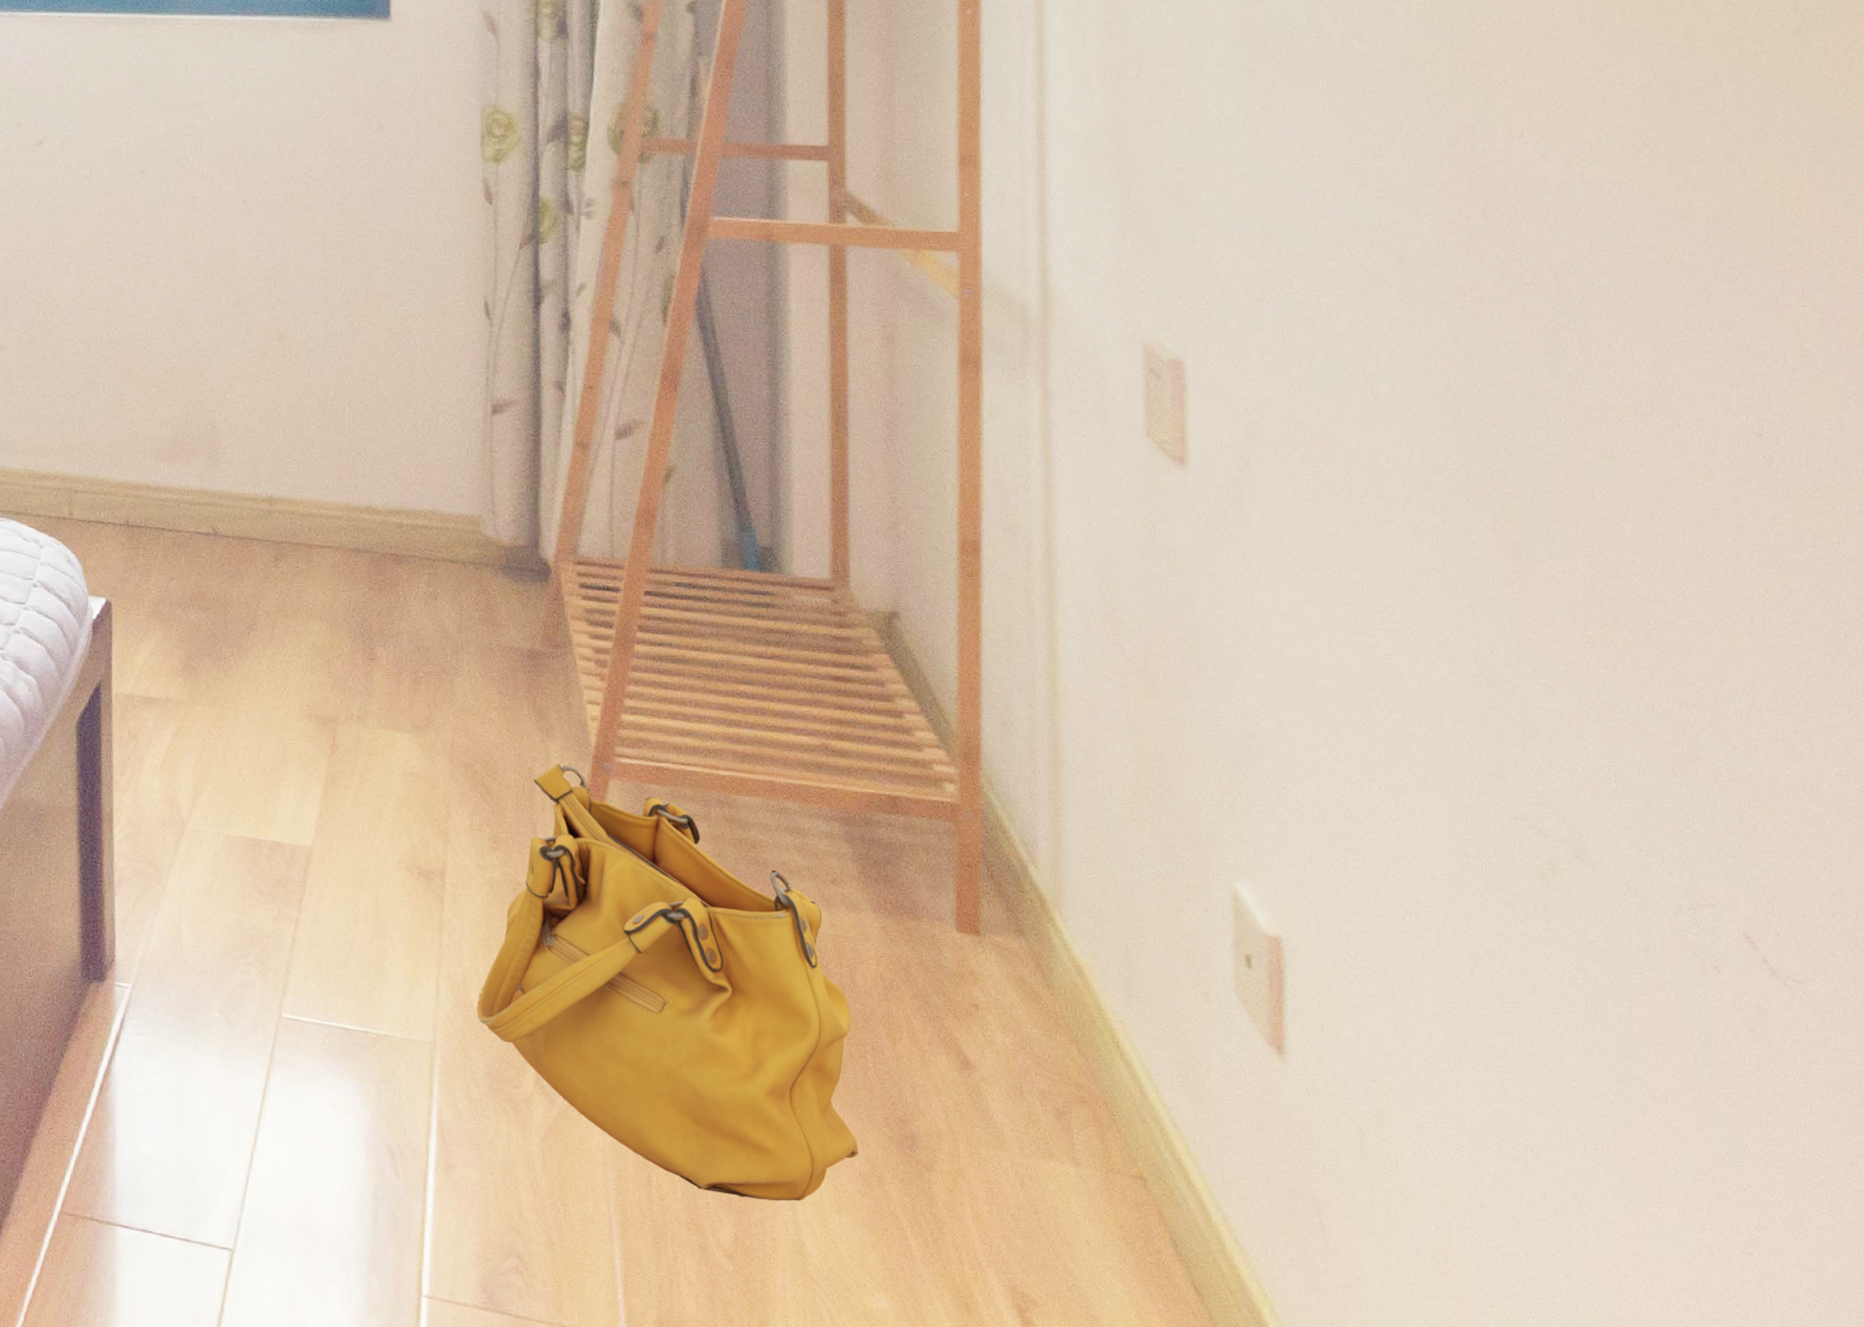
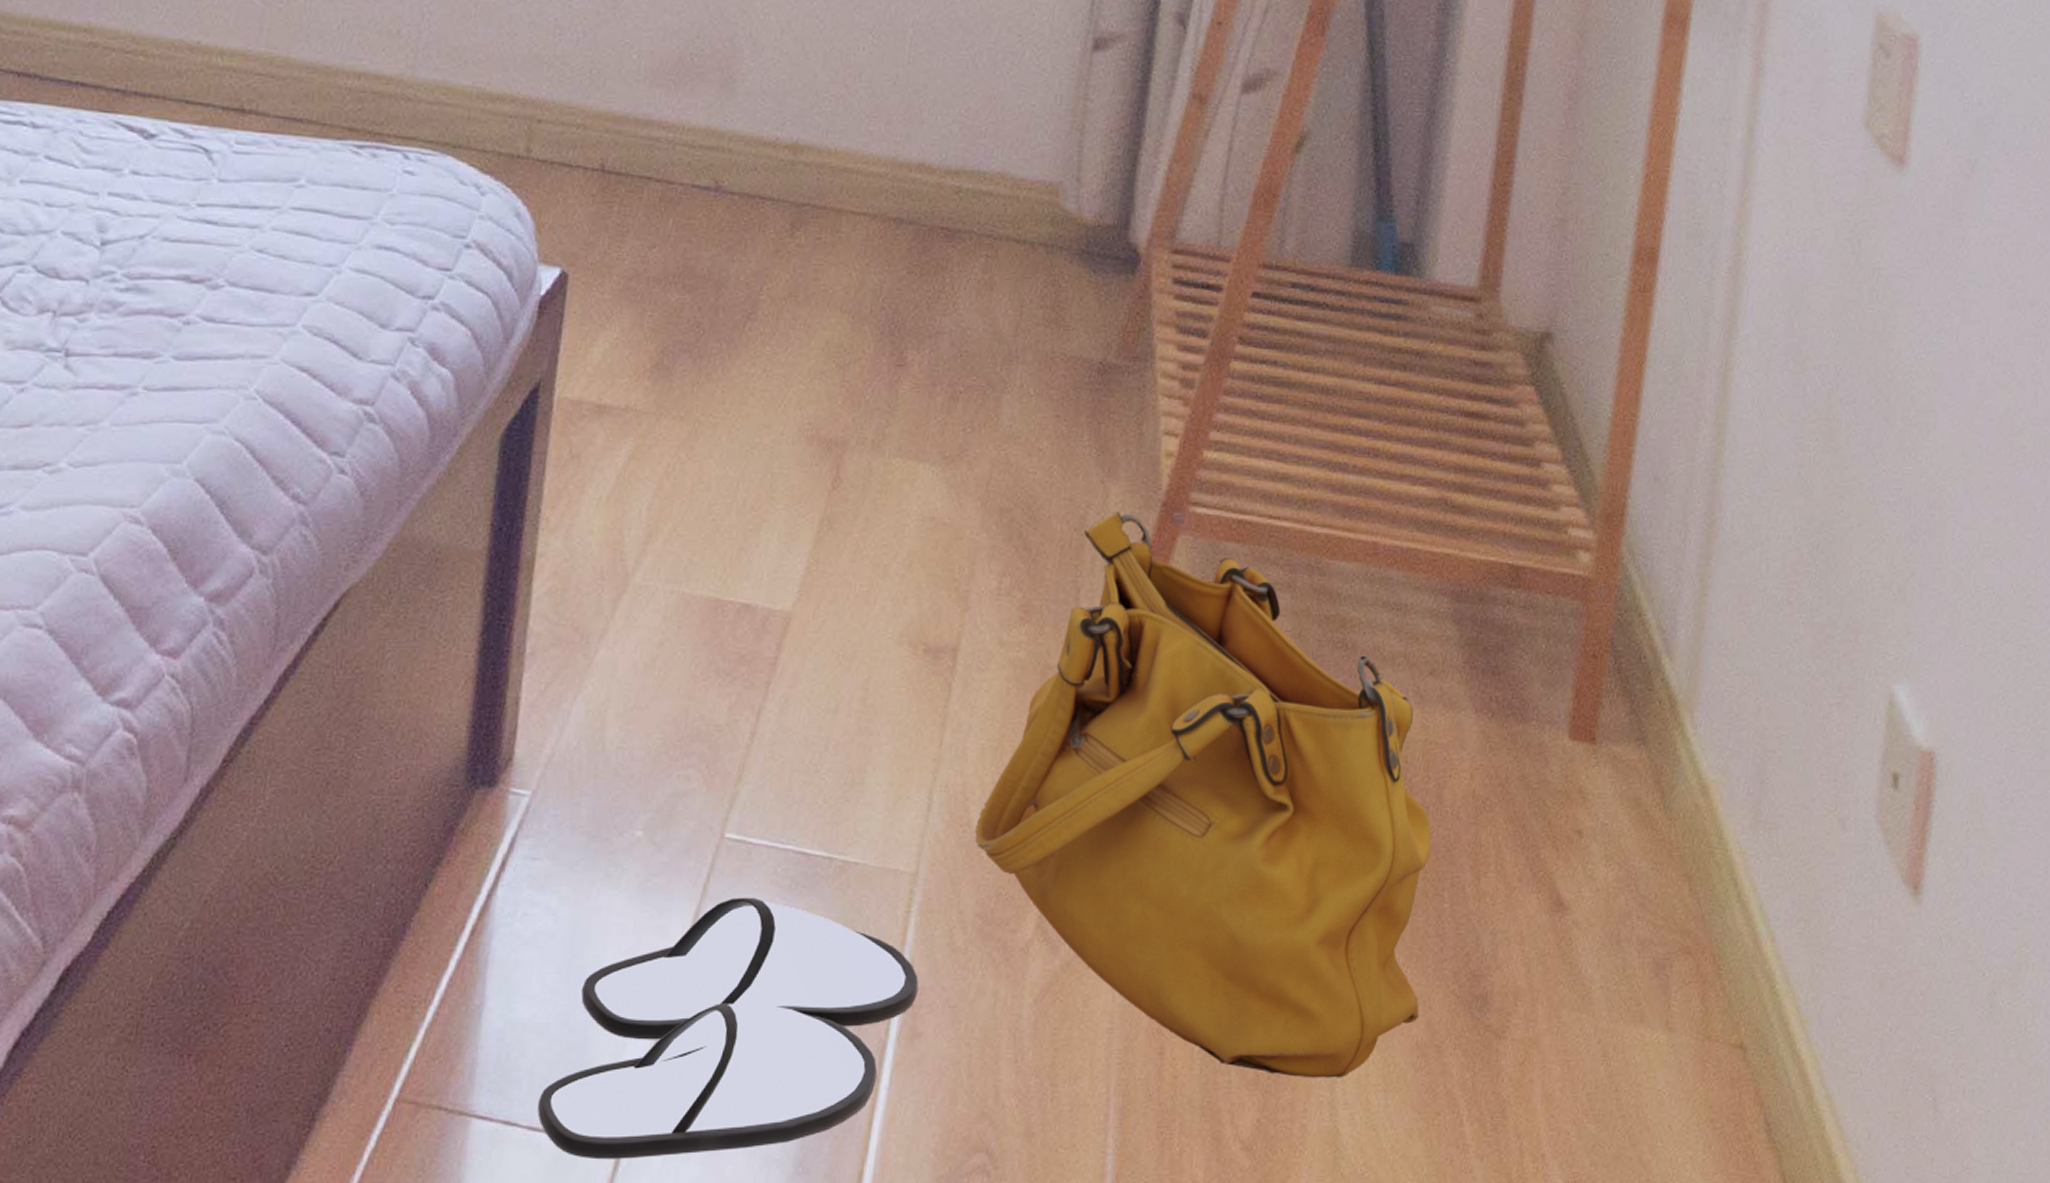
slippers: none [165,1062,447,1259] -> present [537,897,919,1160]

